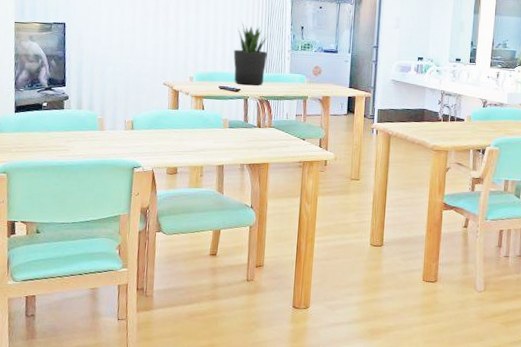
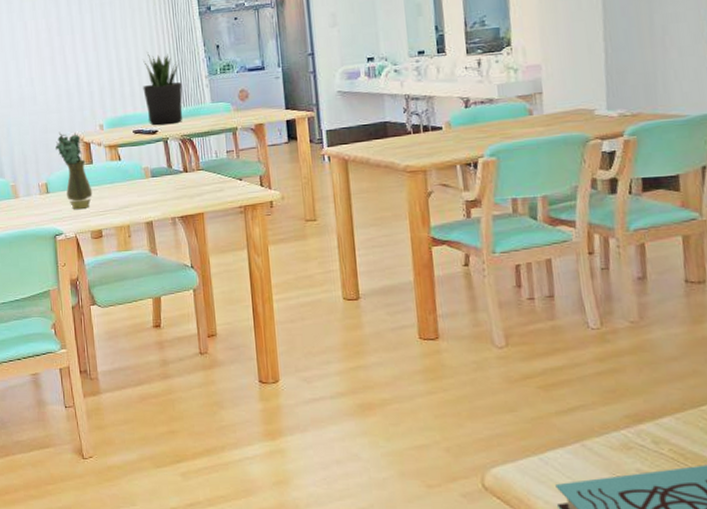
vase: none [146,77,174,147] -> present [55,131,93,209]

